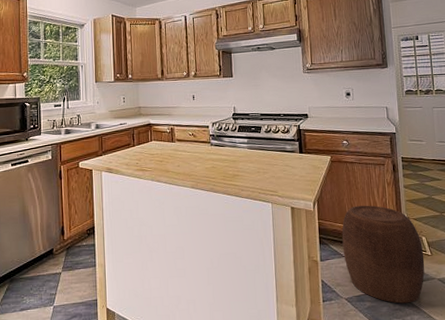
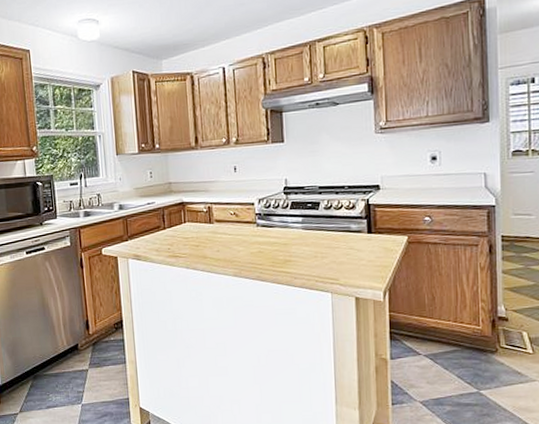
stool: present [342,205,425,304] -> none [418,294,524,409]

